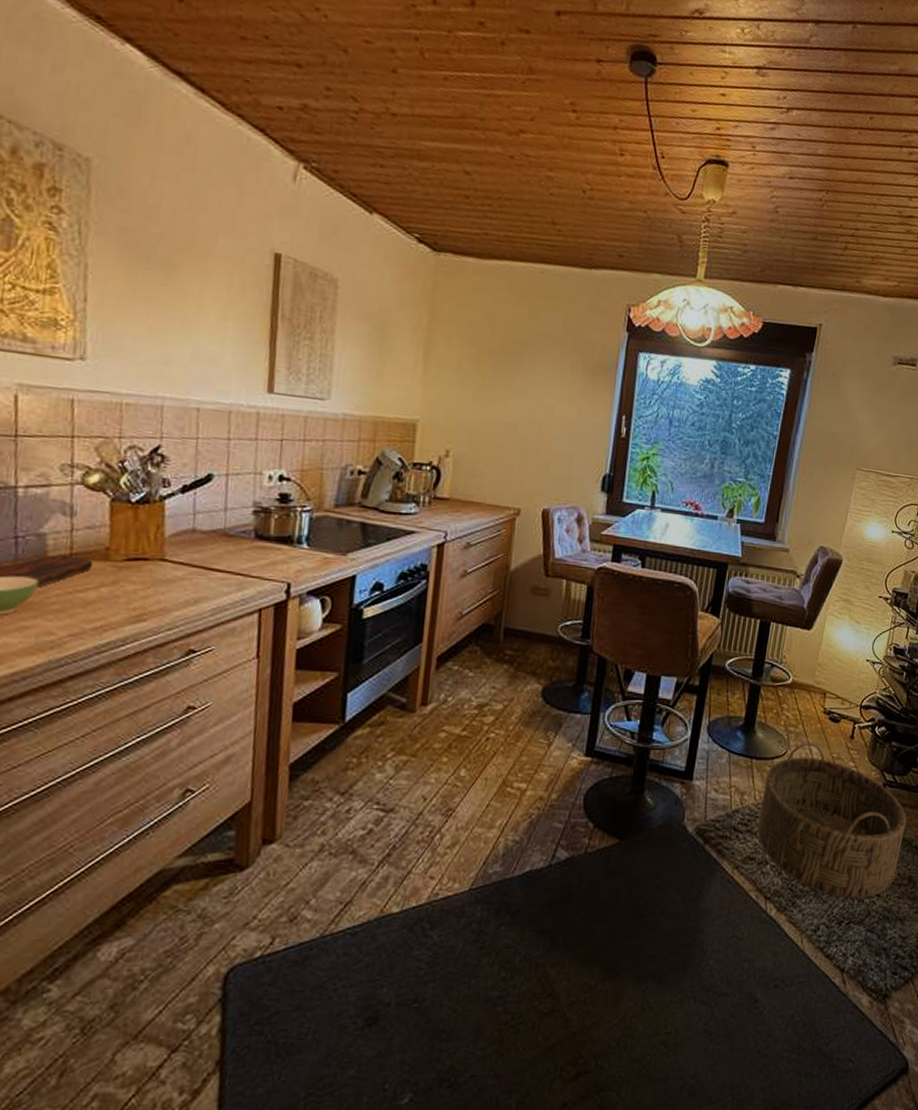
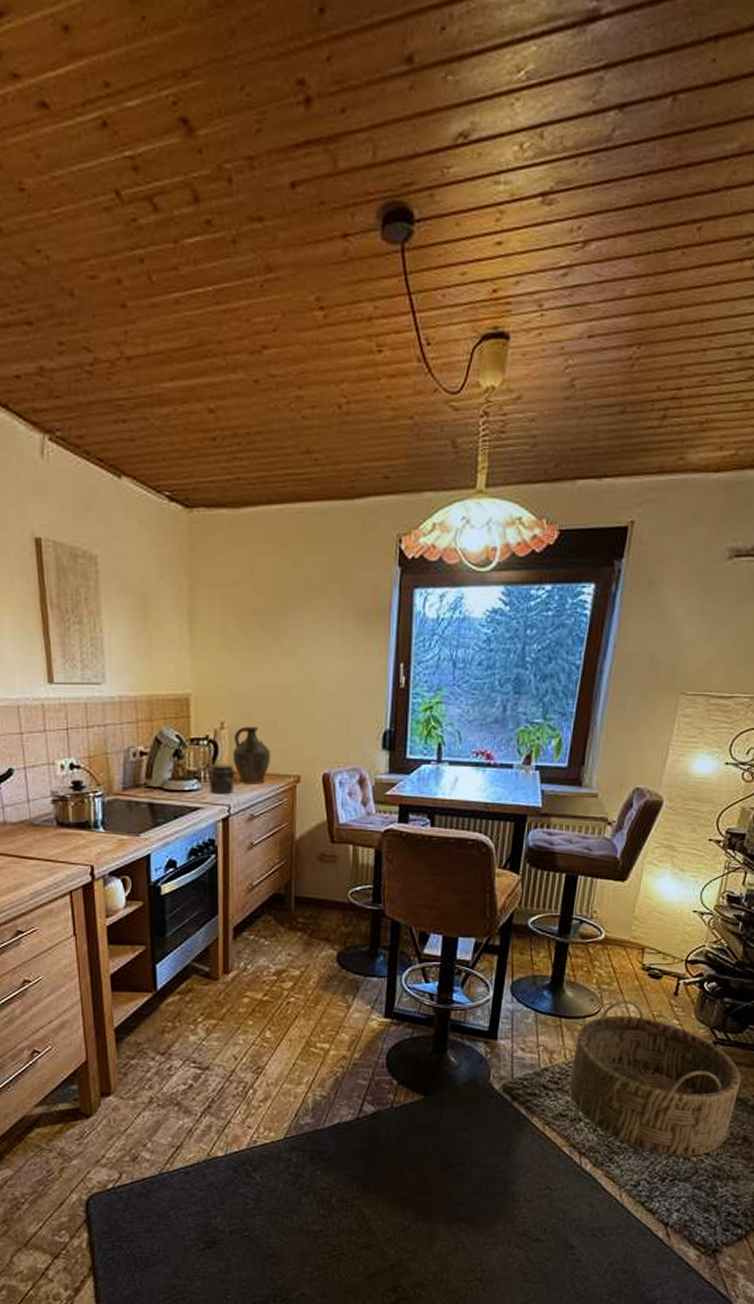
jar: none [426,490,457,520] -> present [206,764,237,793]
ceramic jug: none [455,456,494,514] -> present [233,726,271,784]

